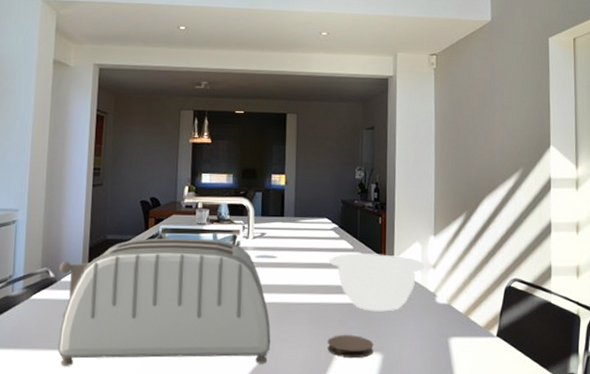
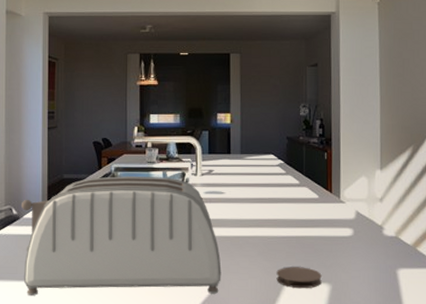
mixing bowl: present [328,253,425,312] -> none [275,188,371,244]

